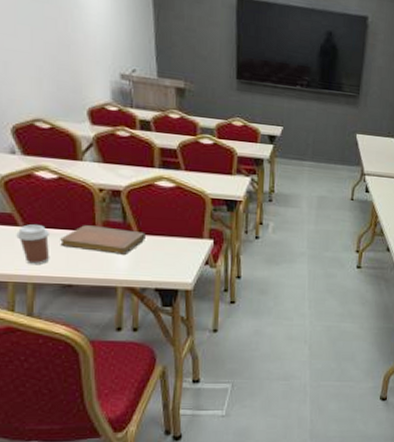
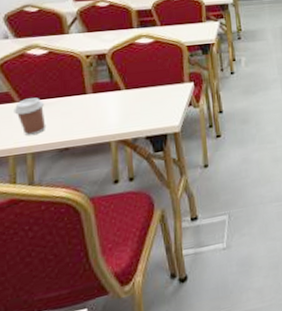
notebook: present [60,225,146,255] -> none [54,87,132,114]

